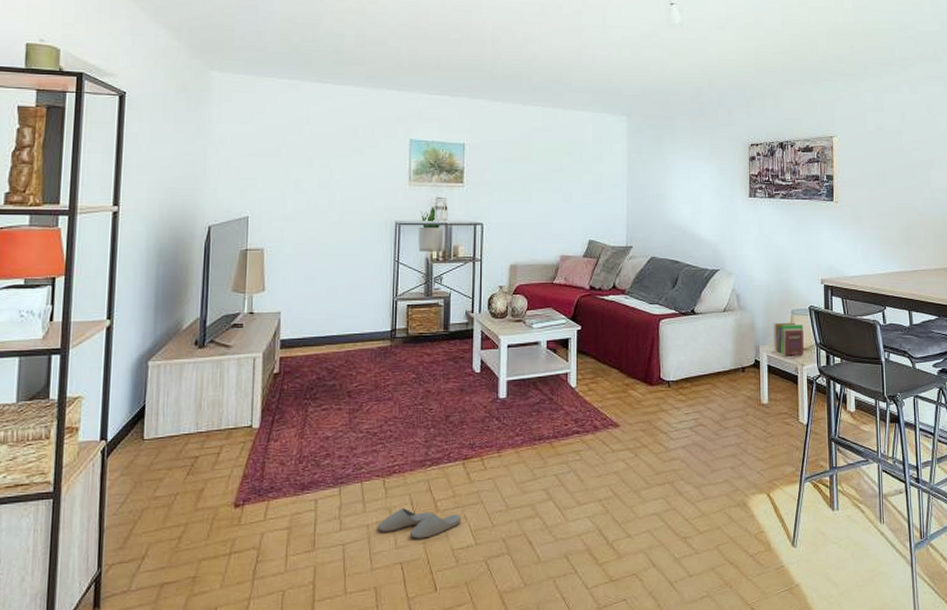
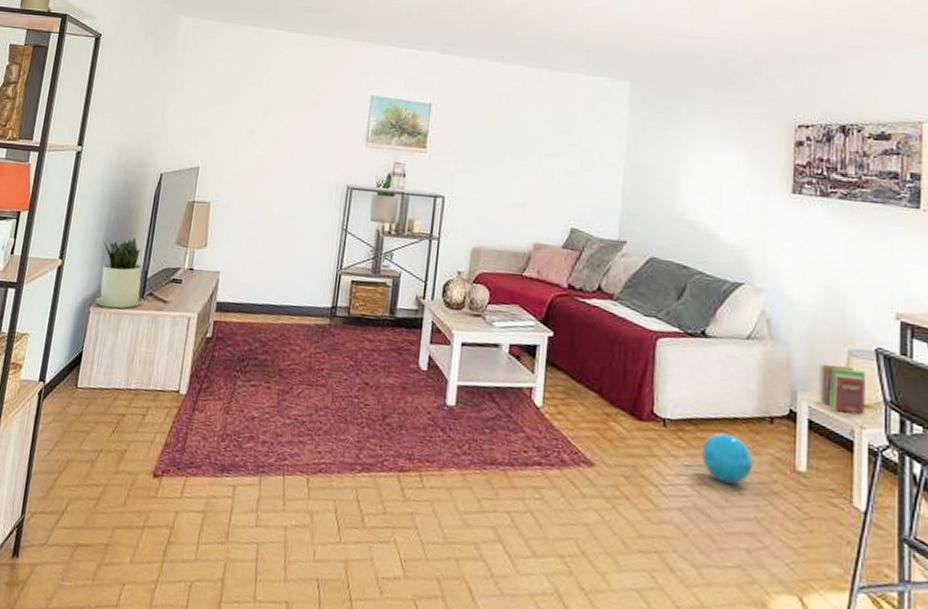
planter: none [152,289,206,360] -> present [95,237,144,309]
slippers: present [377,508,460,539] -> none [295,515,389,557]
ball: none [696,385,732,421] -> present [701,432,752,484]

